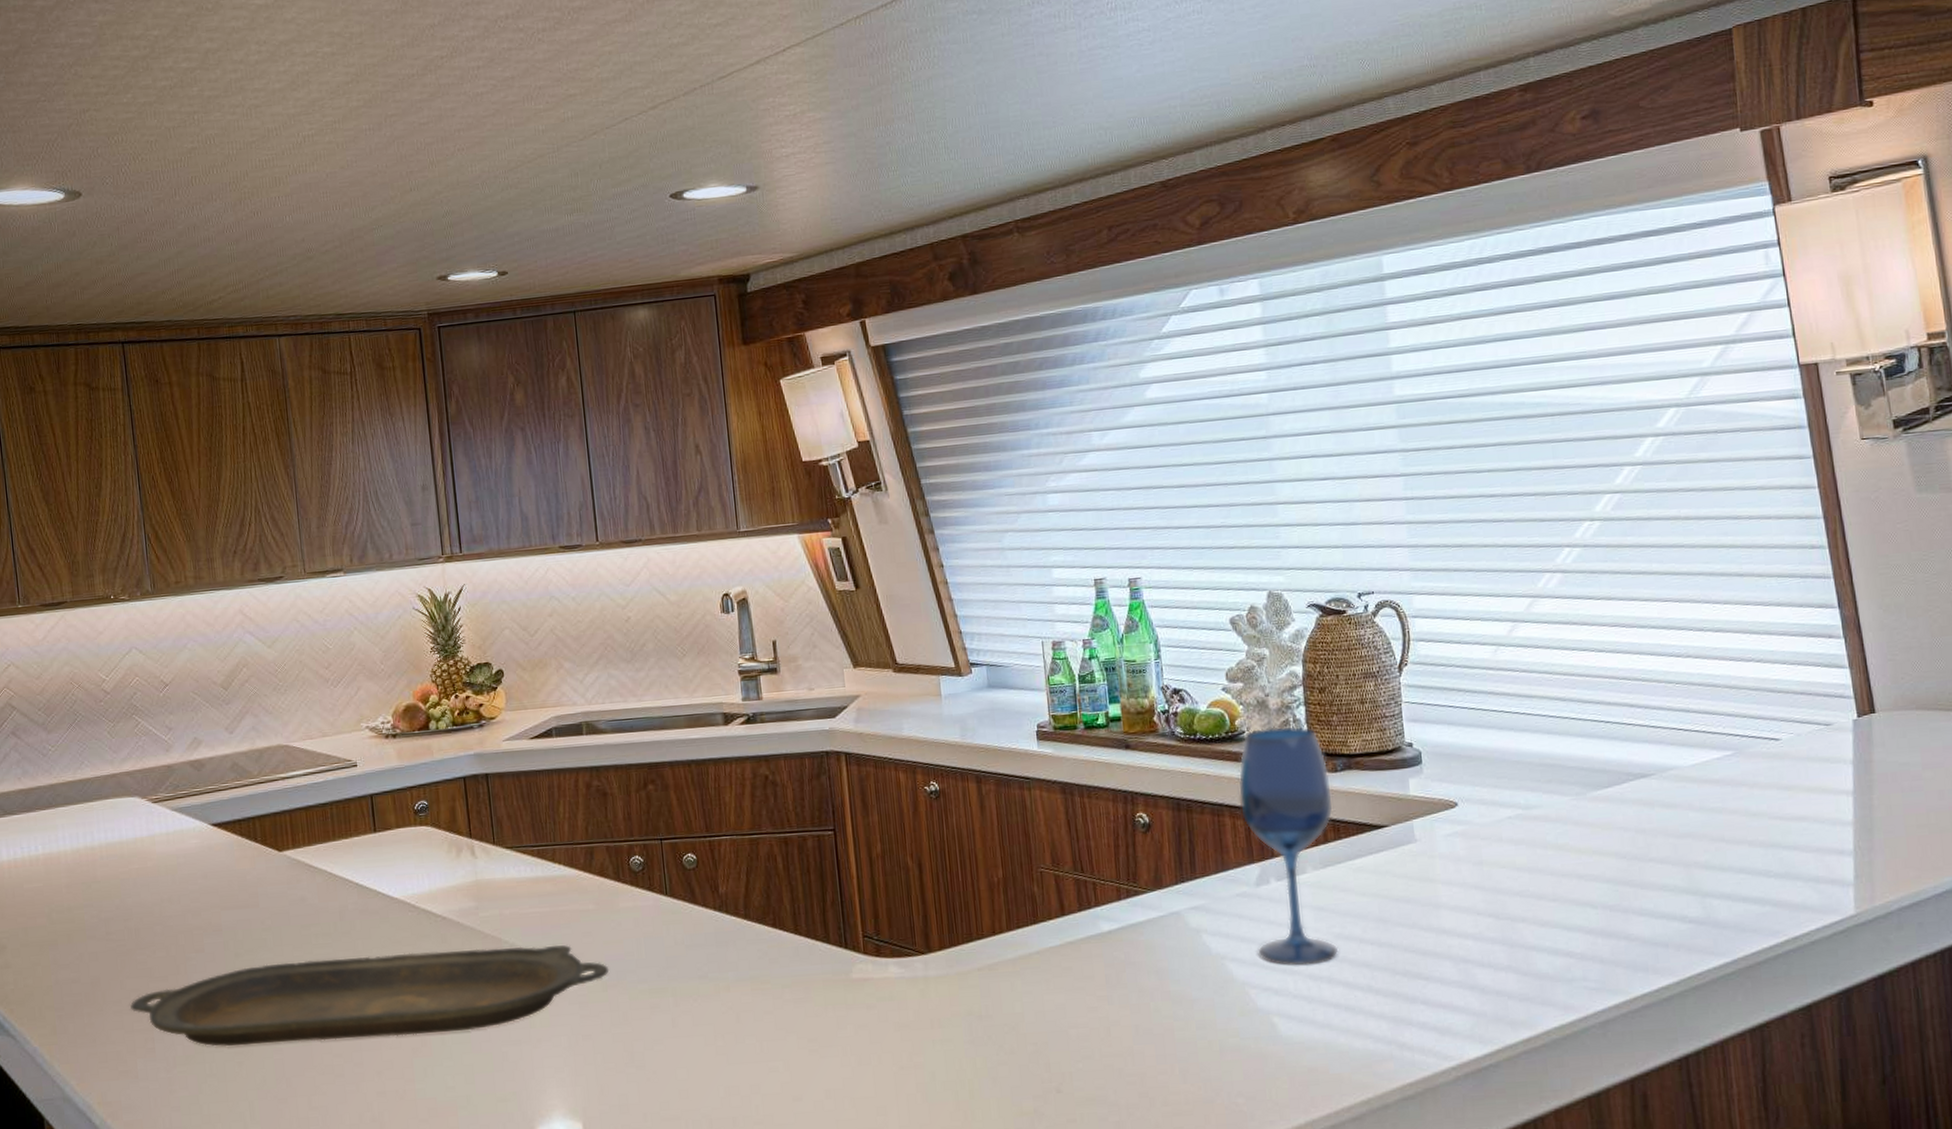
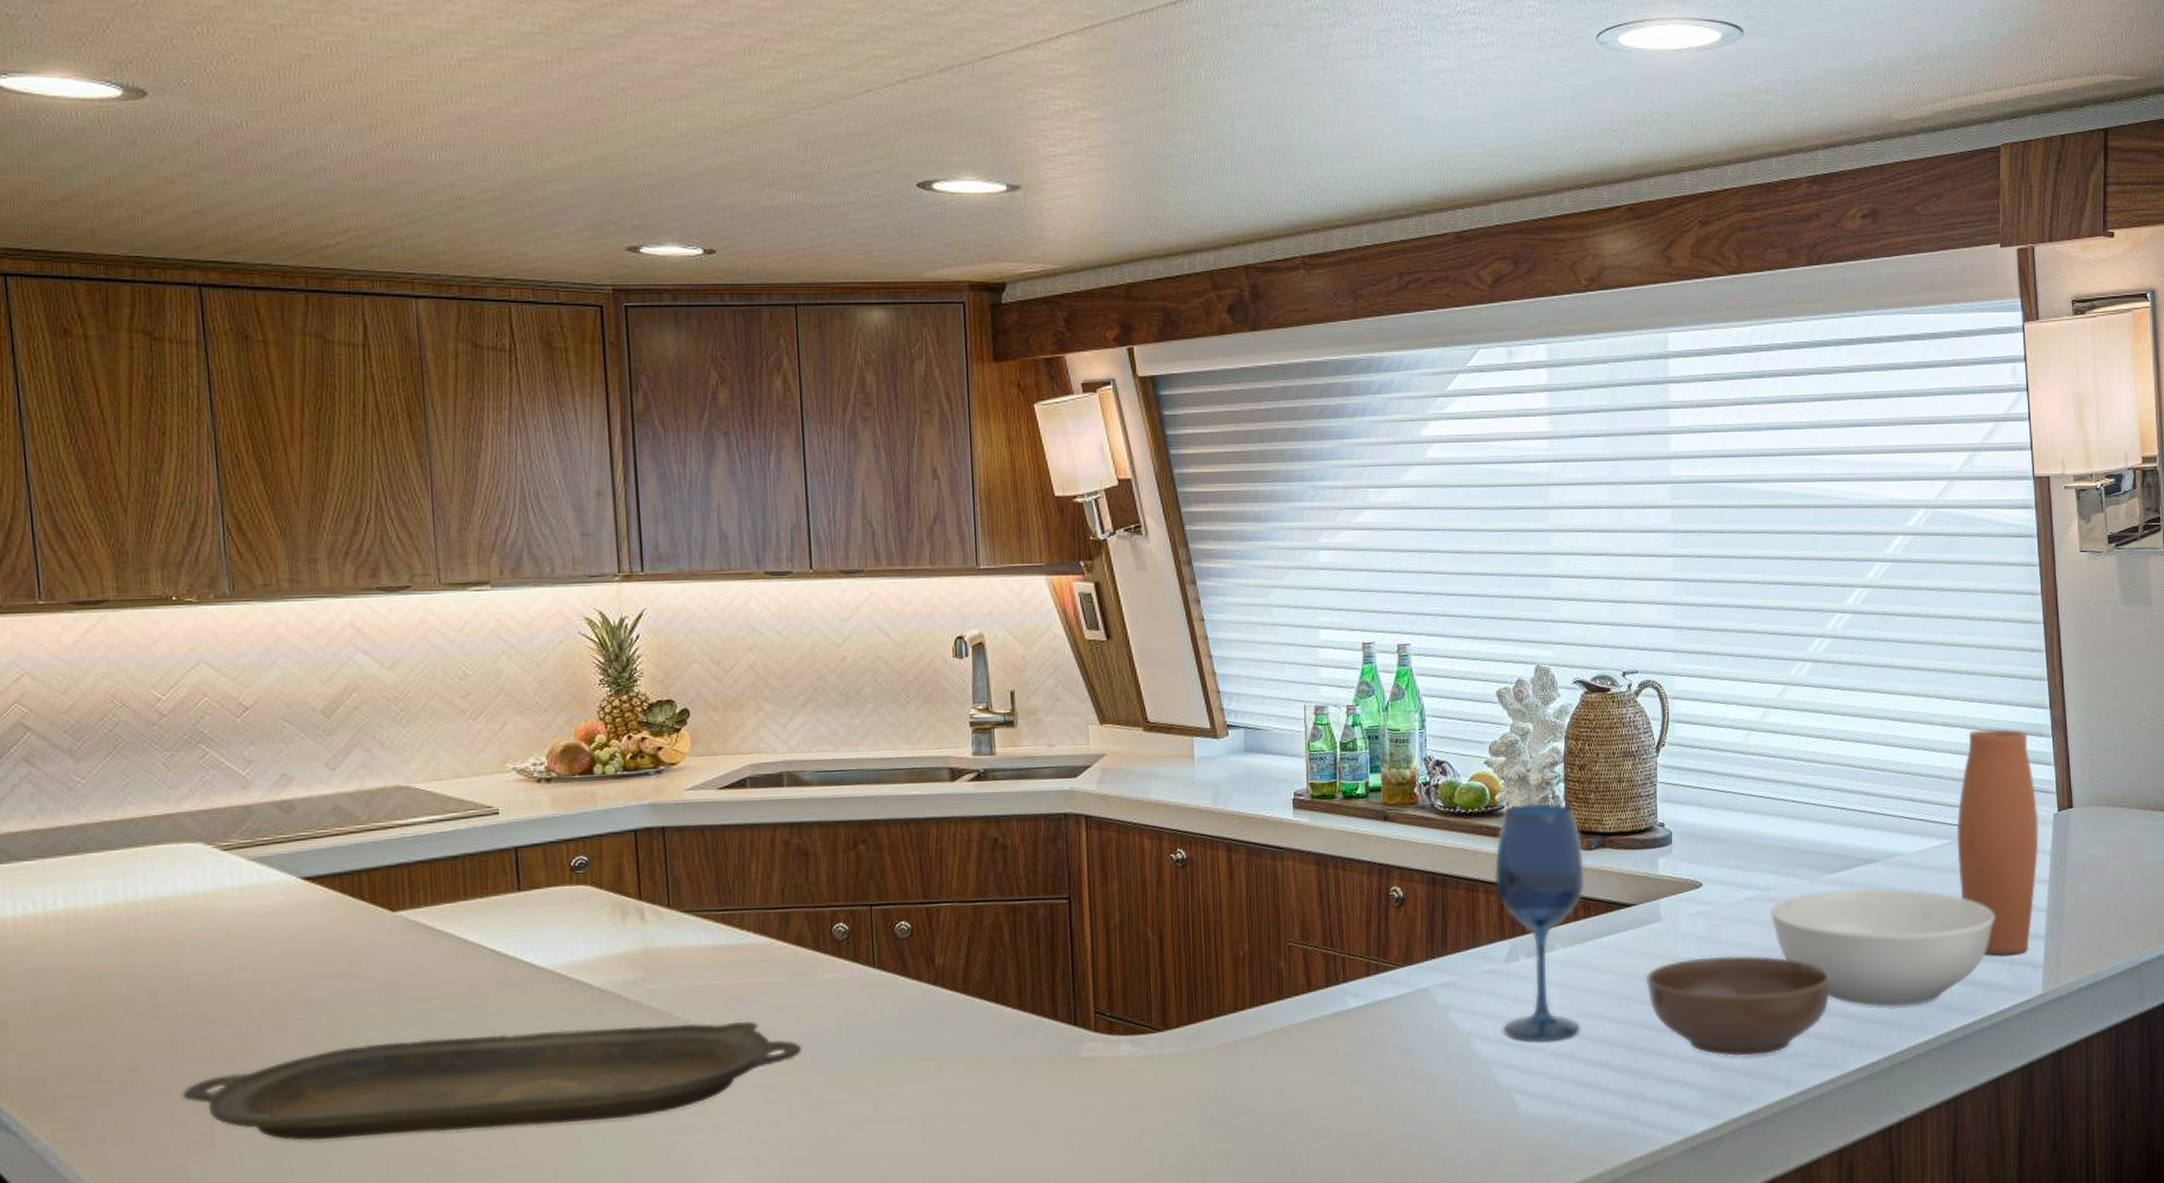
bowl: none [1403,876,1608,981] -> present [1645,955,1832,1057]
bowl: none [1533,804,1792,928] -> present [1770,889,1995,1006]
vase: none [1738,632,1838,873] -> present [1957,729,2039,956]

